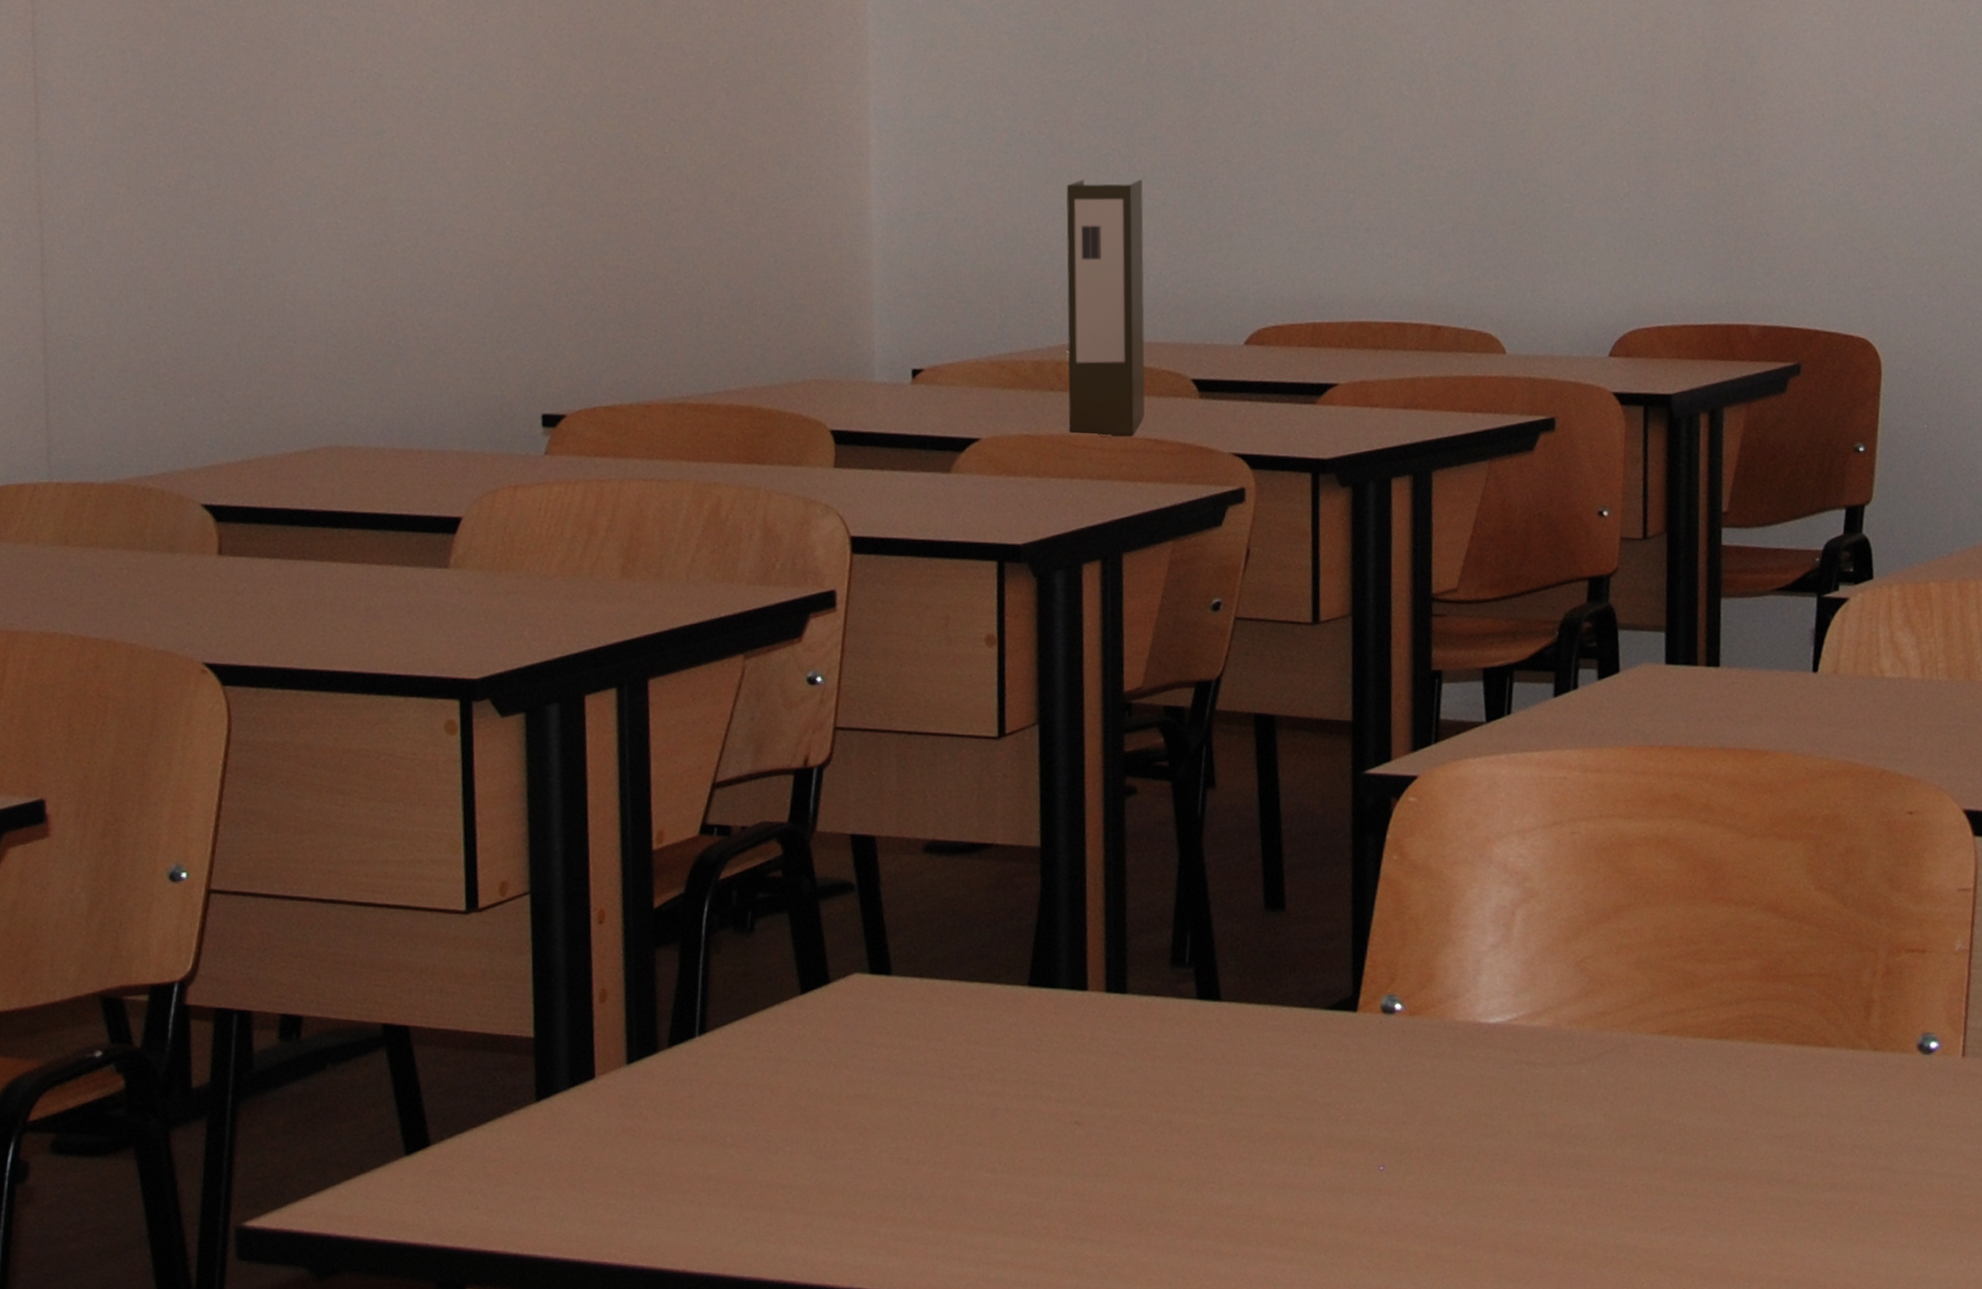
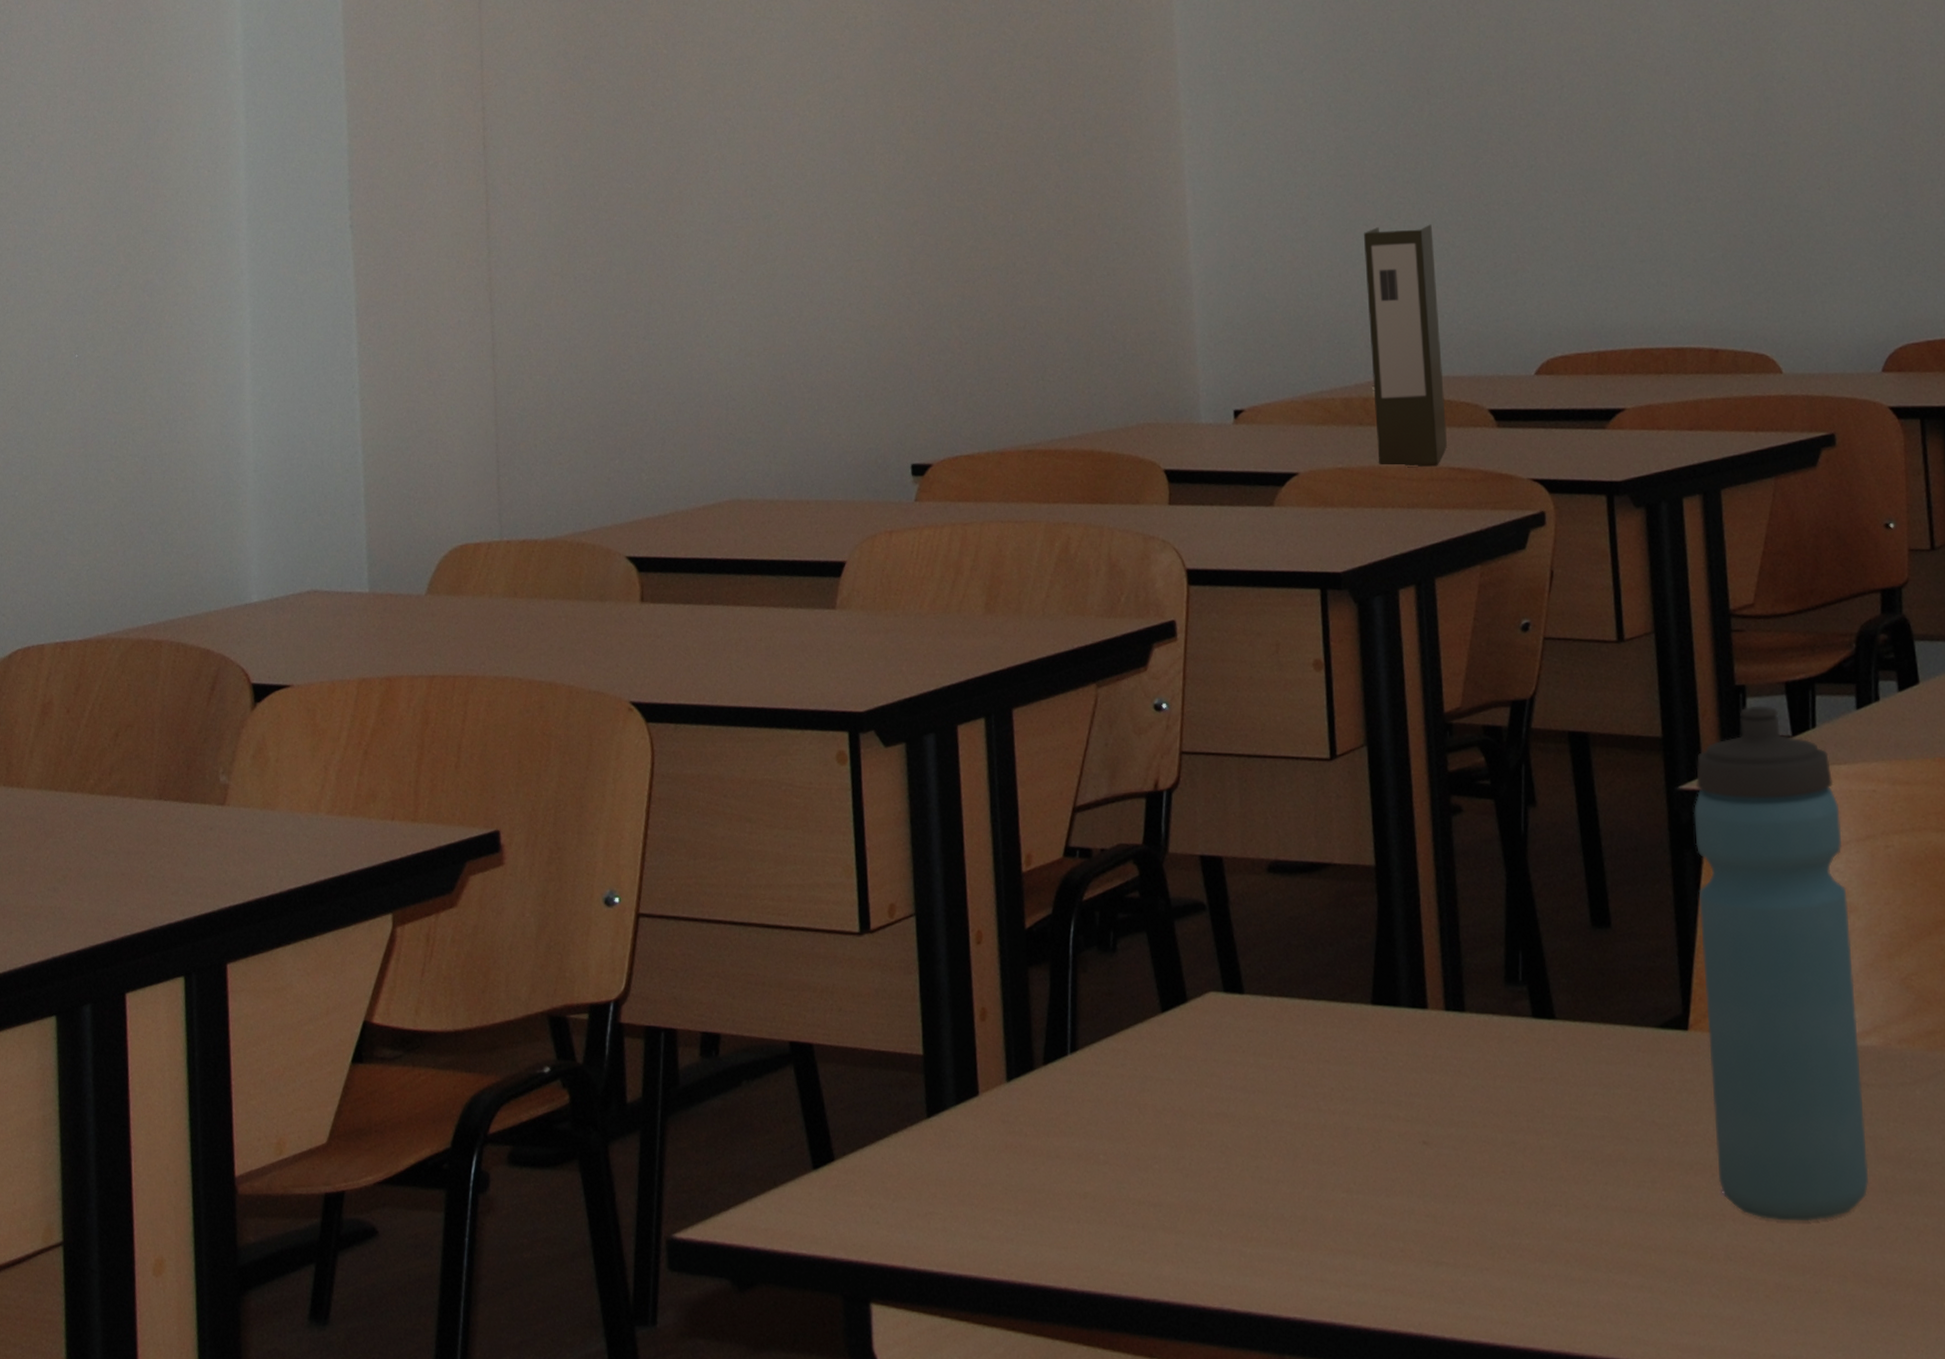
water bottle: none [1376,691,1530,1195] -> present [1694,705,1869,1222]

